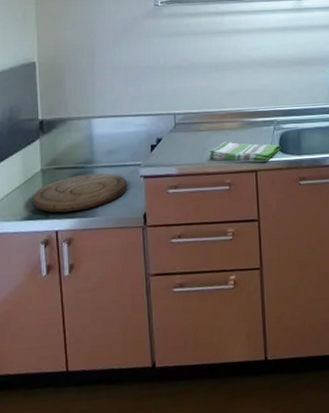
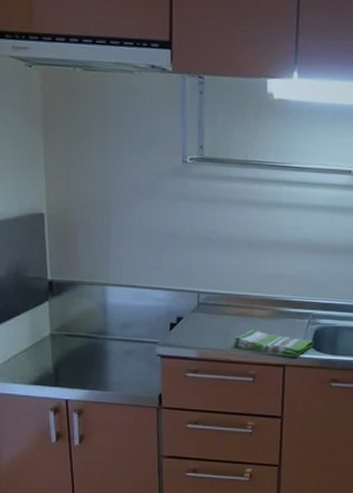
cutting board: present [33,173,128,213] -> none [42,345,143,383]

